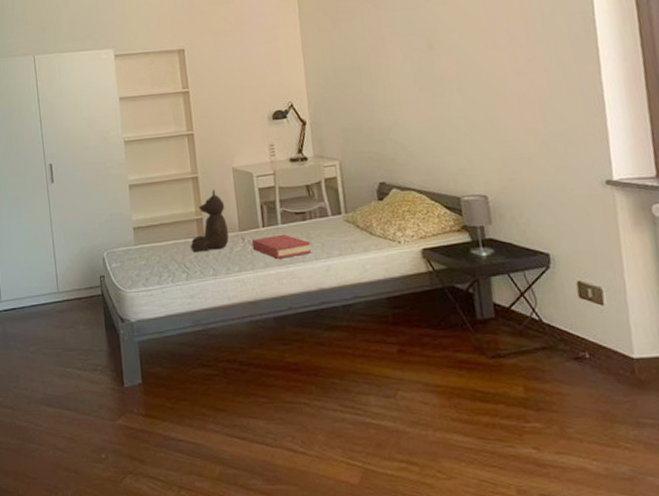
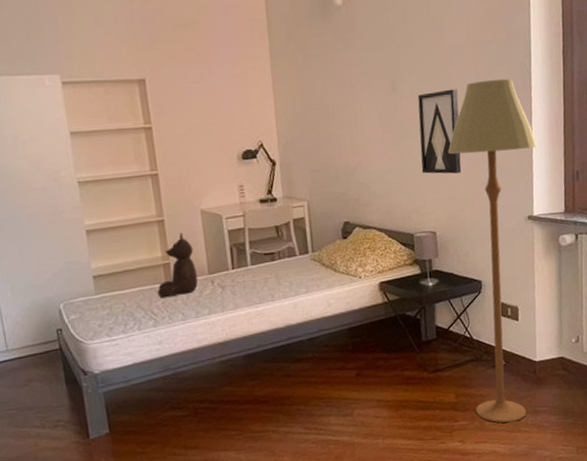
hardback book: present [251,234,311,259] -> none [221,275,280,300]
wall art: none [457,43,515,133] -> present [417,89,462,174]
floor lamp: none [496,29,627,433] -> present [448,79,537,423]

